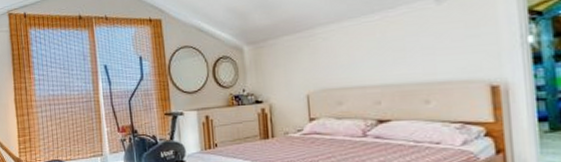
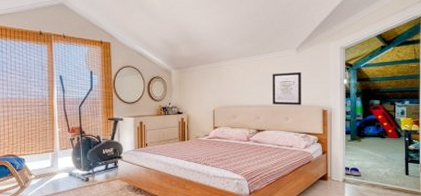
wall art: none [396,31,451,83] -> present [272,71,301,105]

